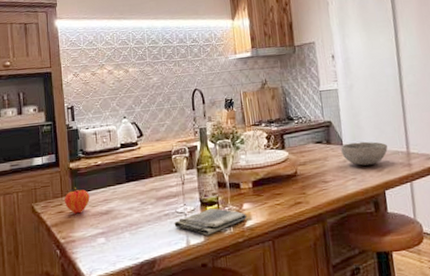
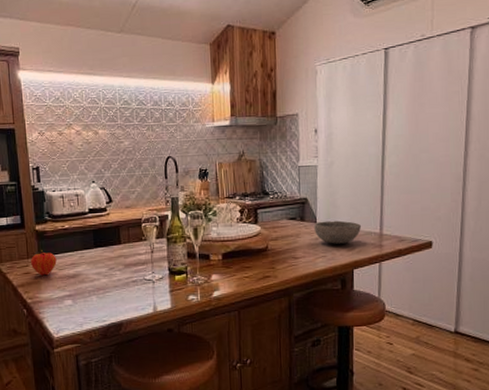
dish towel: present [174,208,247,236] -> none [142,277,215,303]

